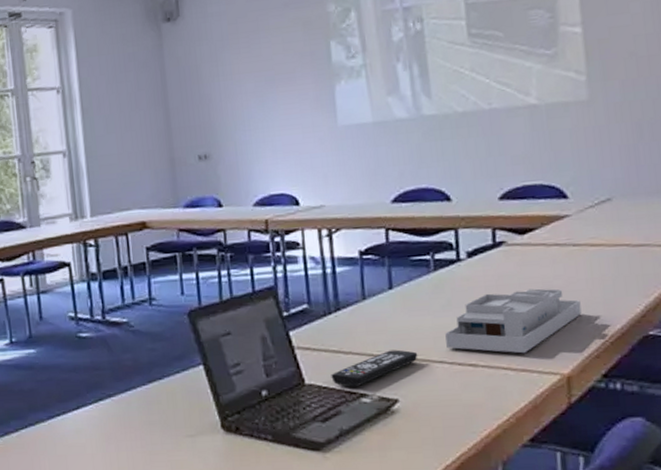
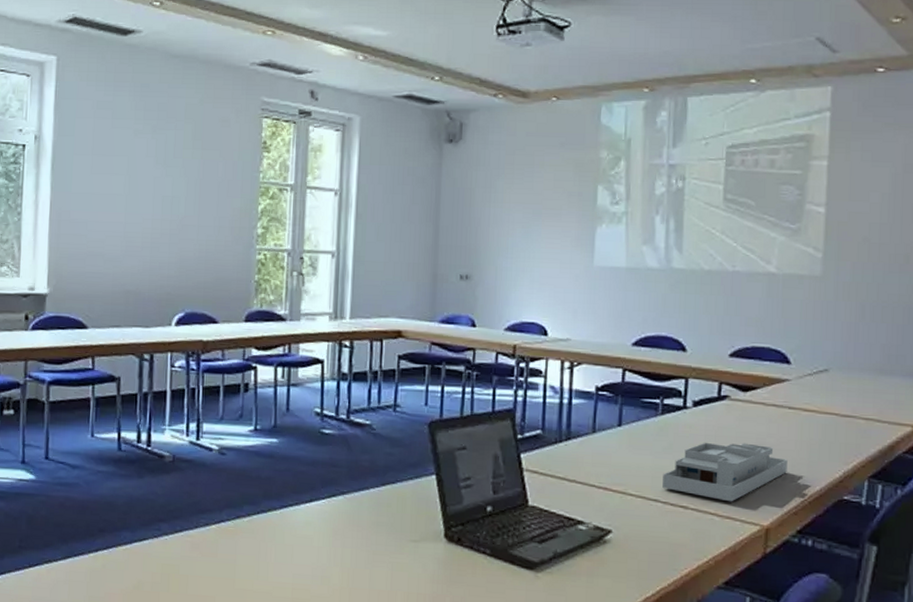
remote control: present [331,349,418,388] -> none [553,483,636,514]

